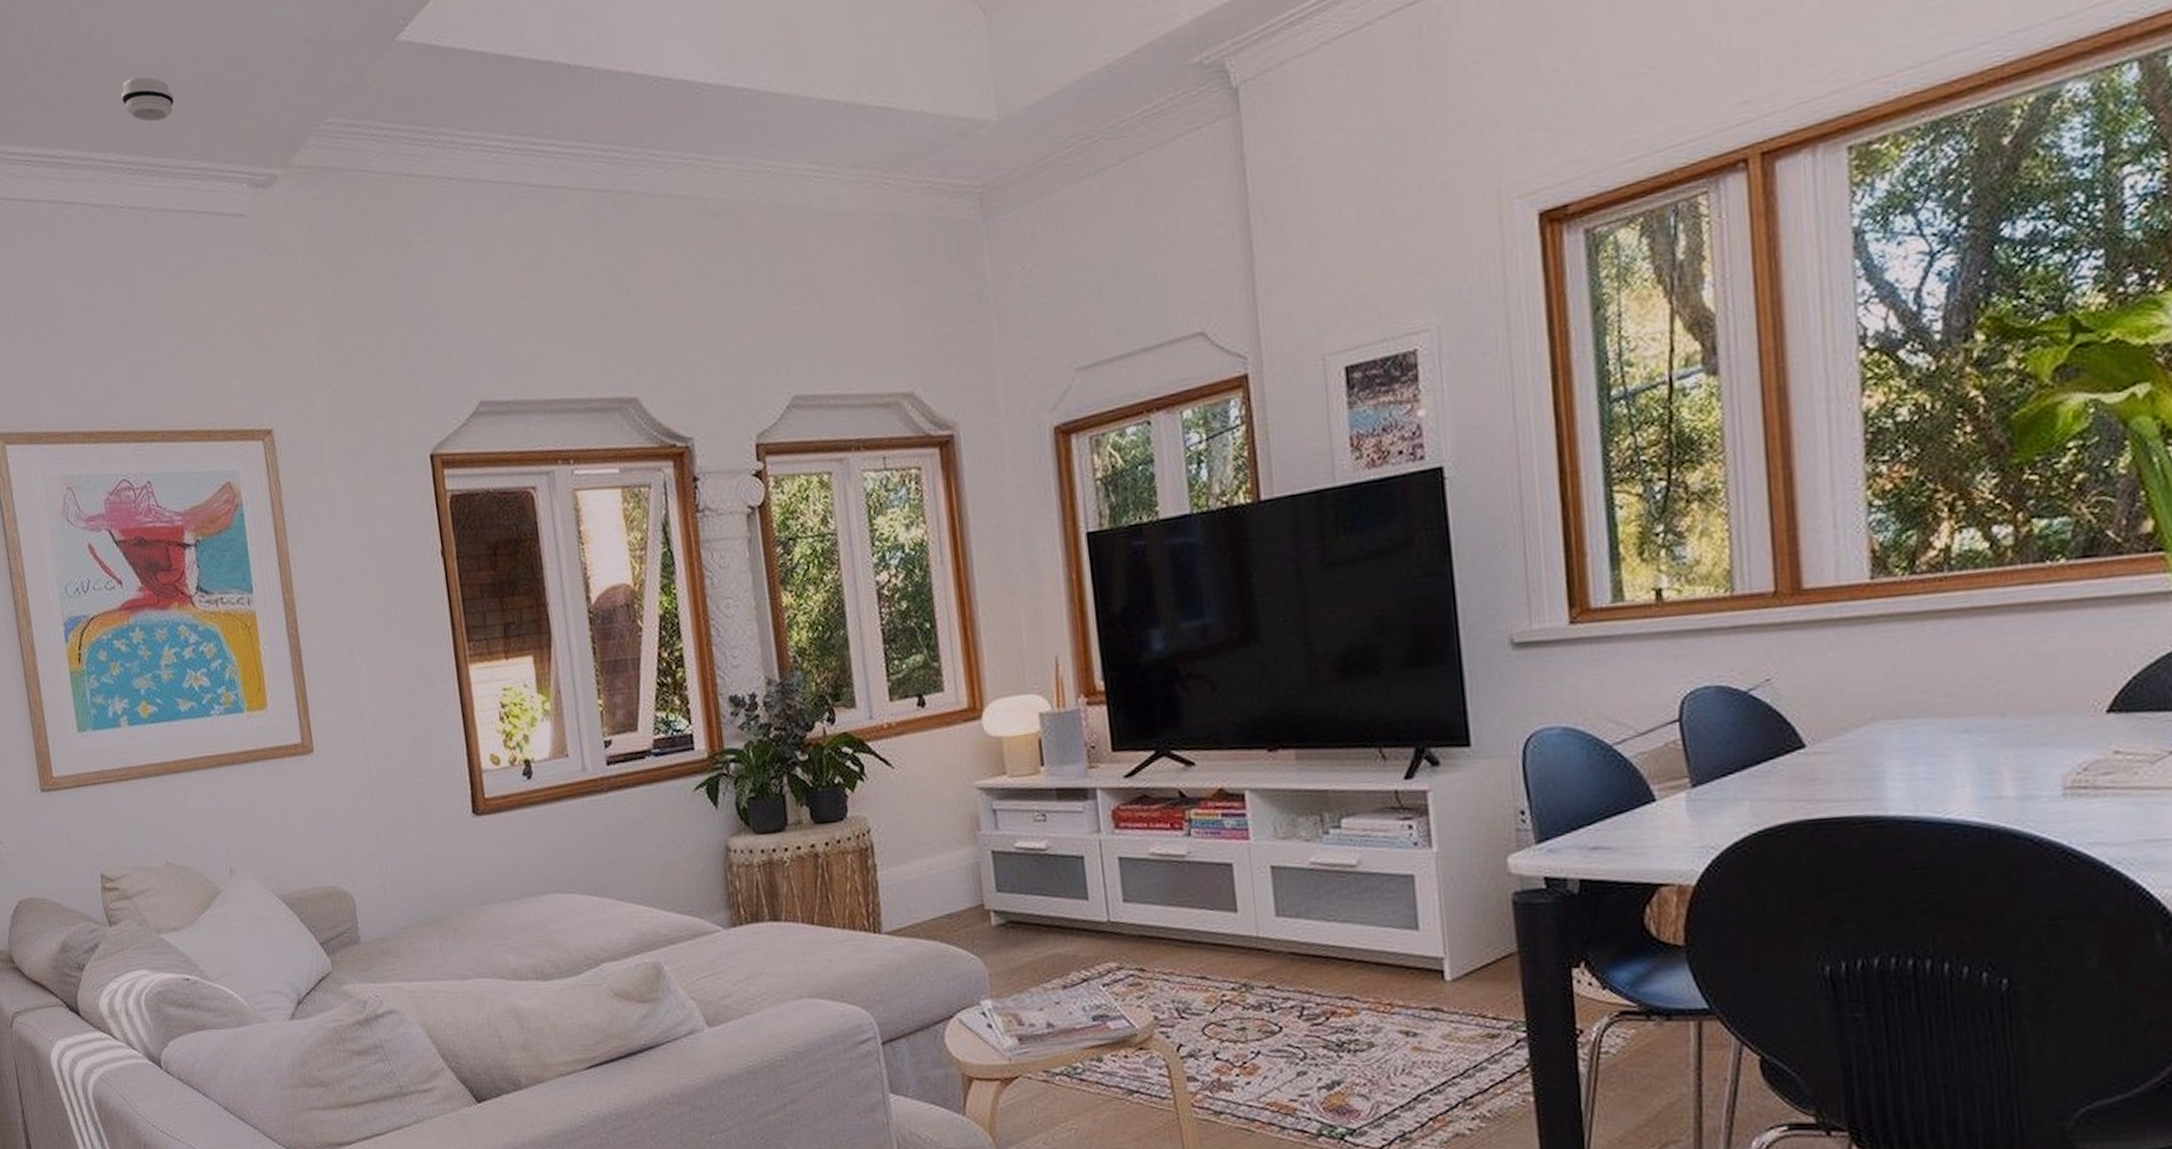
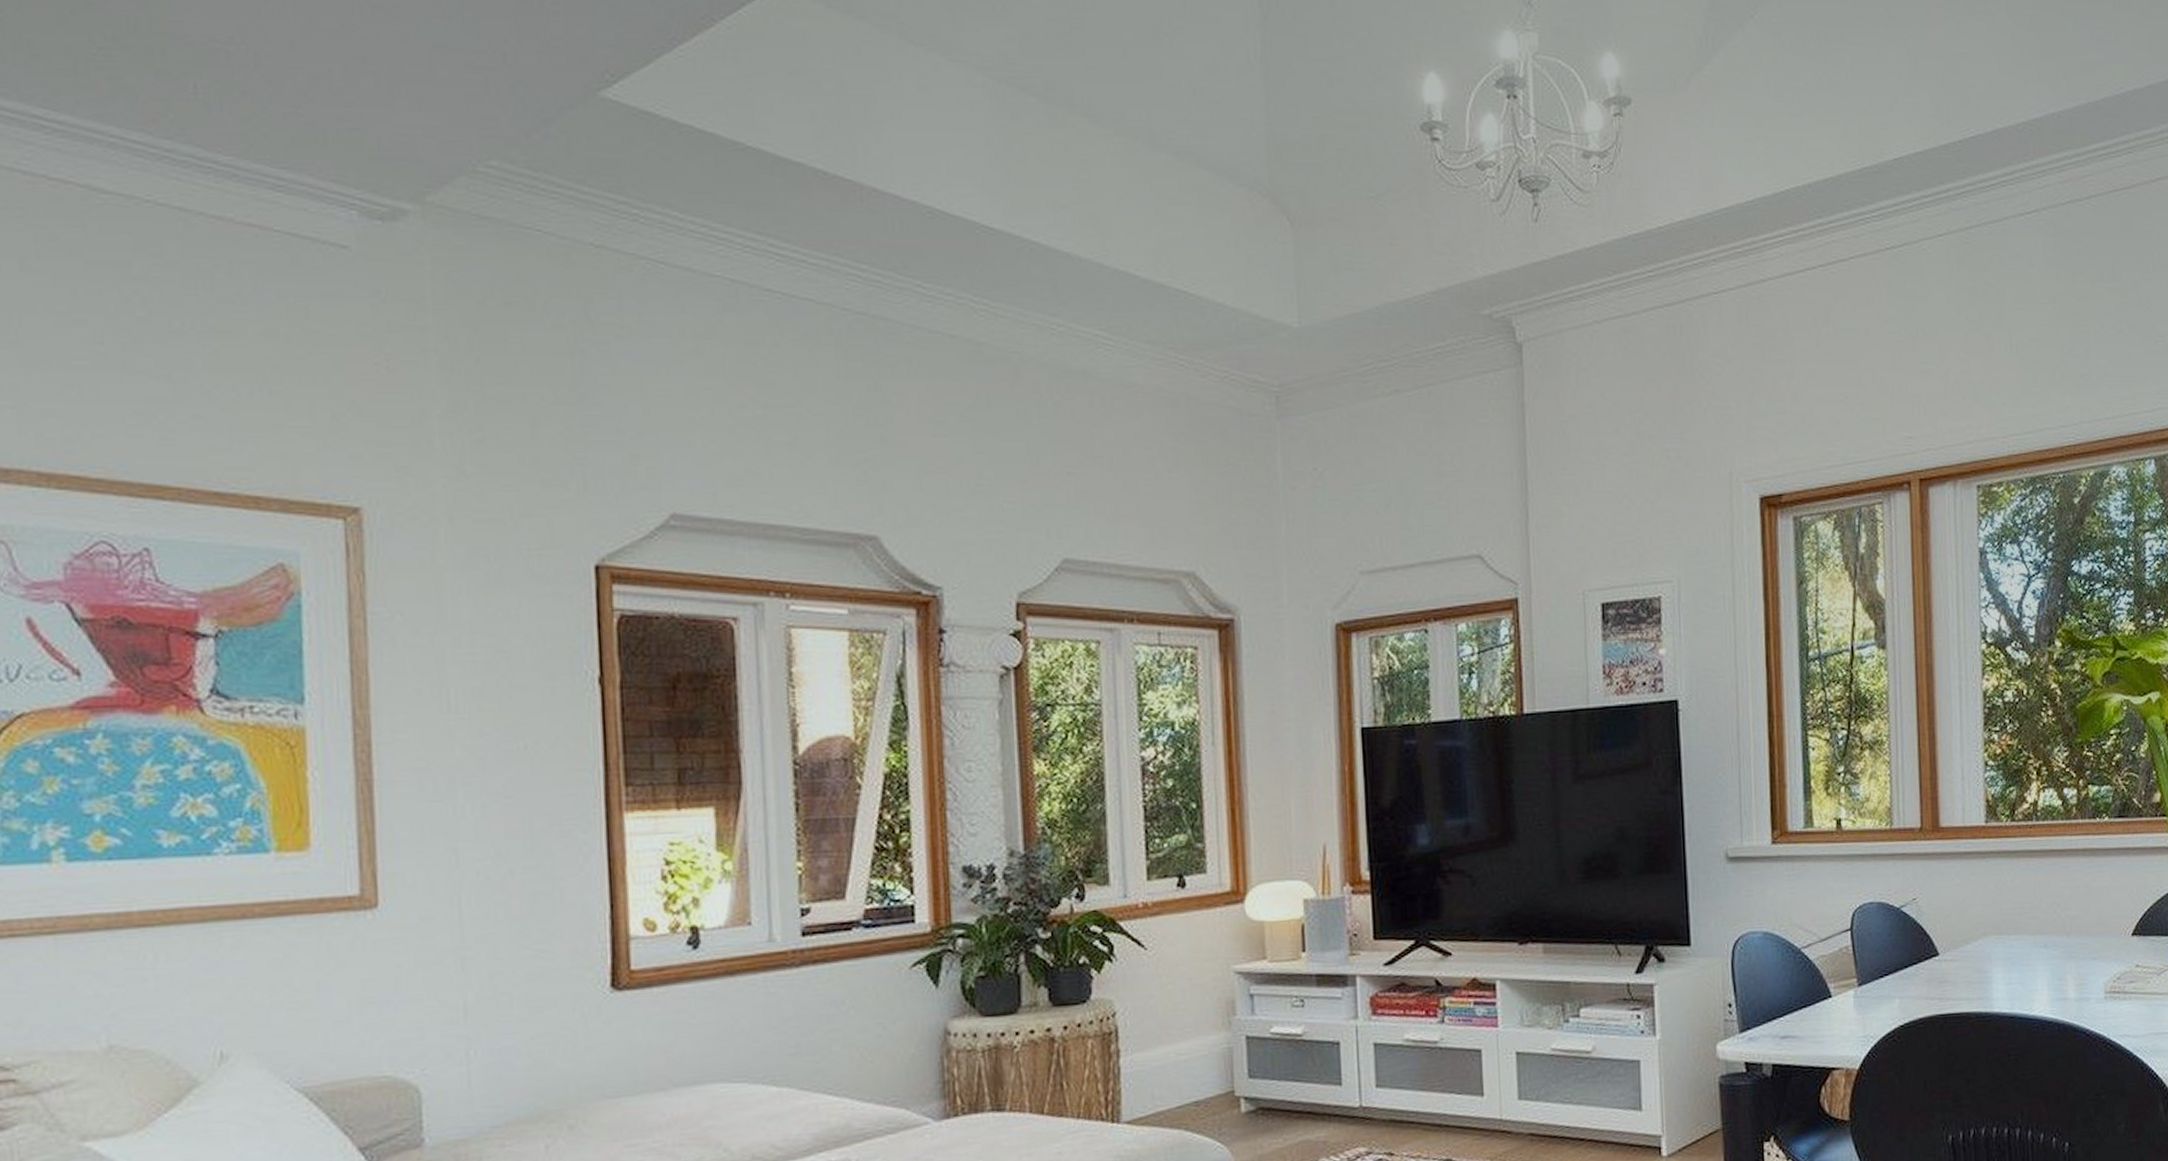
smoke detector: present [120,77,174,122] -> none [164,49,253,110]

